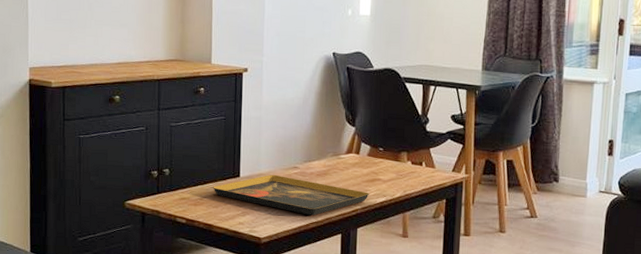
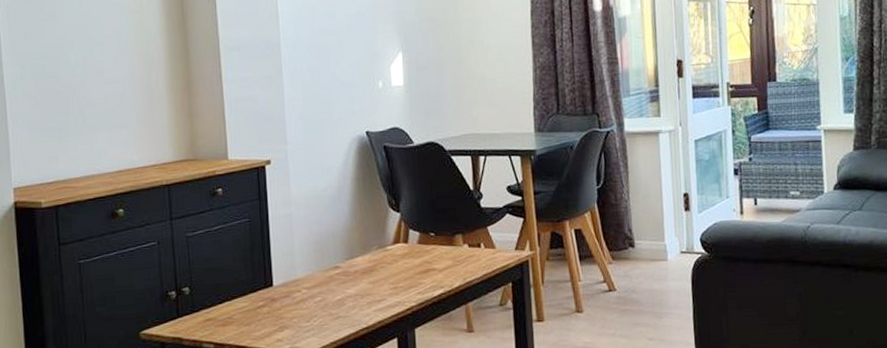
decorative tray: present [213,174,369,216] -> none [242,278,425,321]

